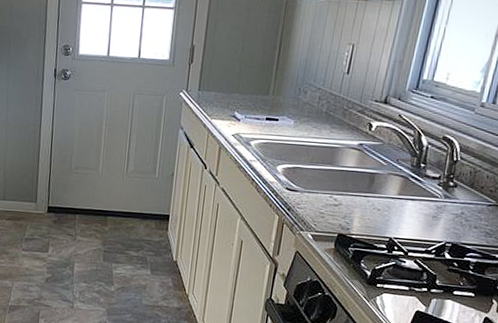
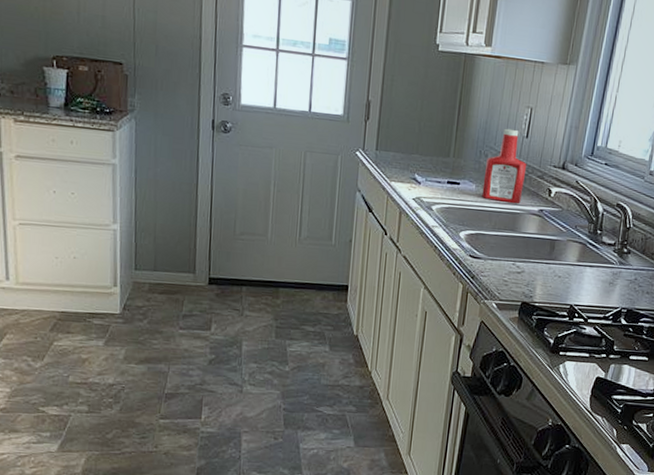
ketchup bottle: none [300,65,347,138] -> present [482,128,527,203]

